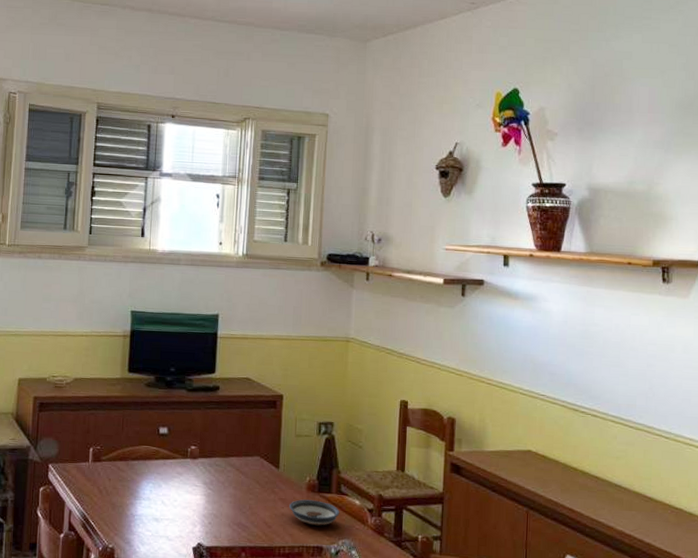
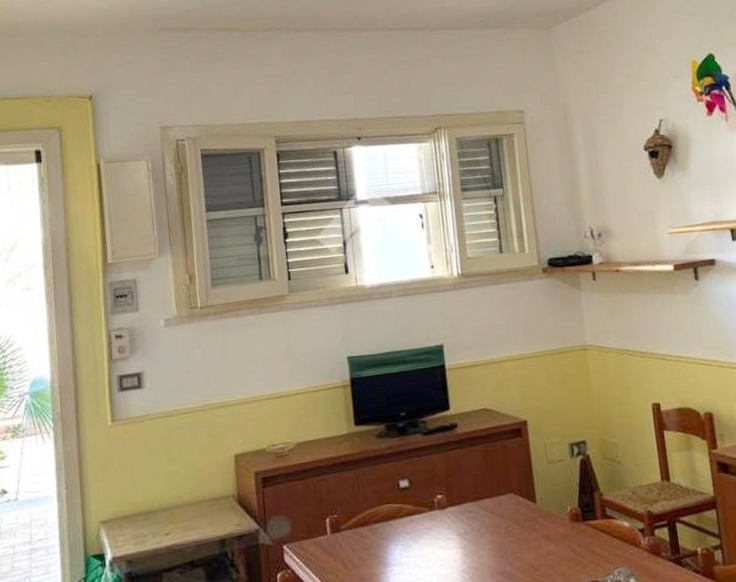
saucer: present [289,499,340,526] -> none [554,530,610,559]

